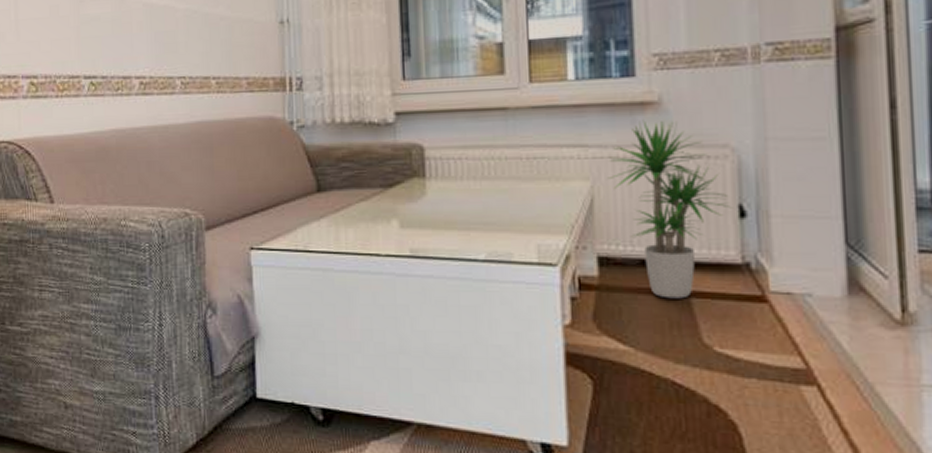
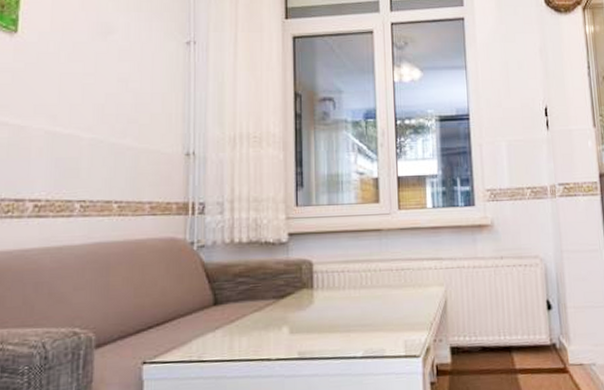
potted plant: present [607,120,733,299] -> none [457,239,543,377]

